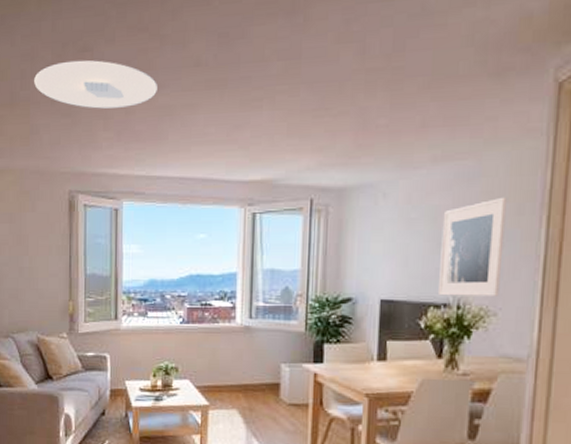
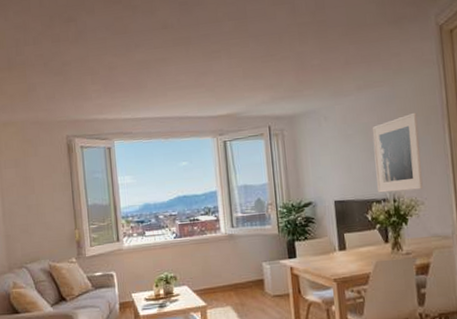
ceiling light: present [34,60,157,109] -> none [28,28,134,67]

